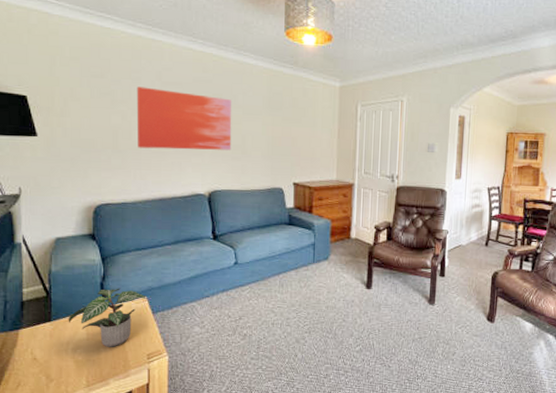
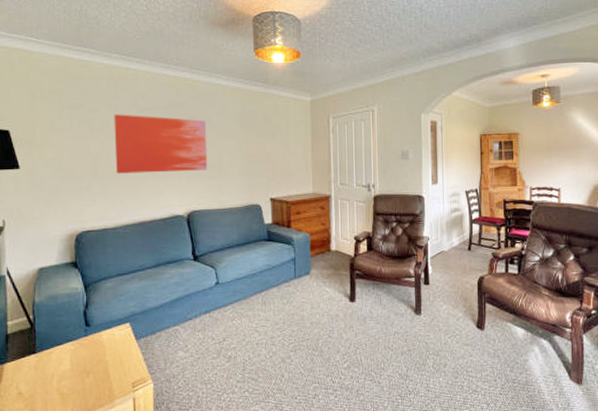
potted plant: present [68,288,146,347] -> none [52,315,129,377]

